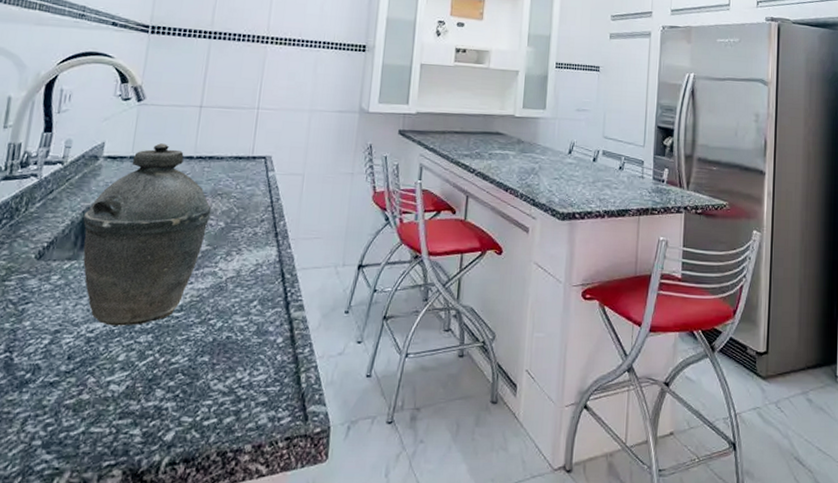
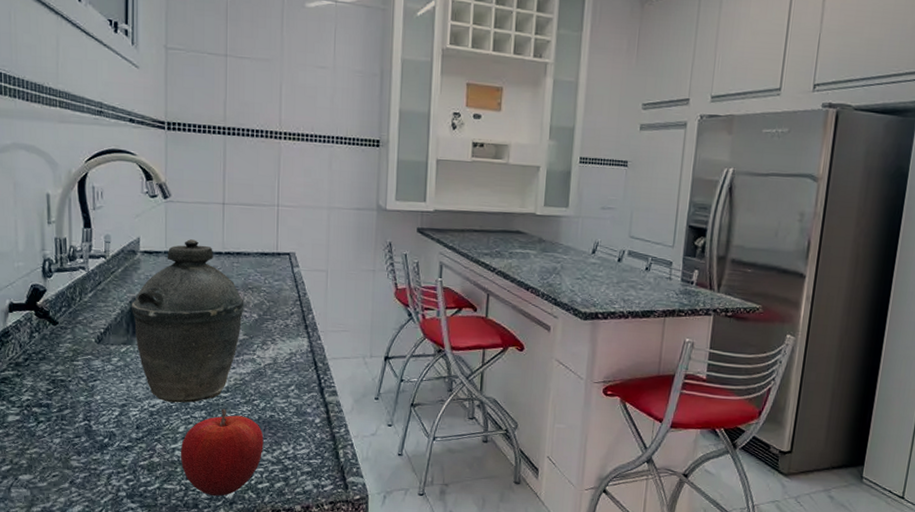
fruit: none [115,331,217,438] -> present [180,409,264,496]

